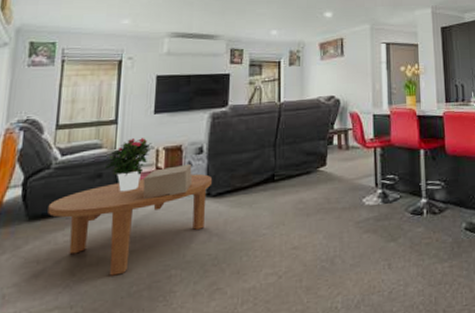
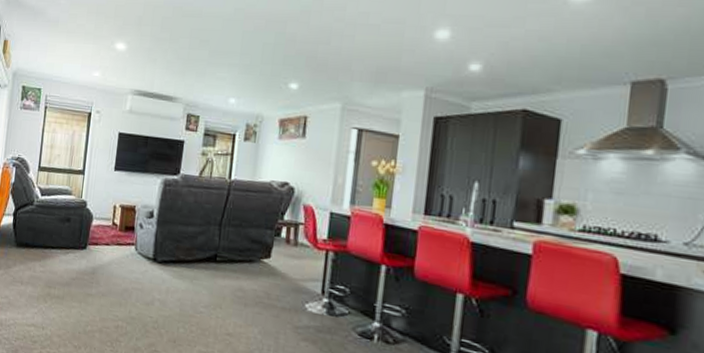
coffee table: present [48,173,213,276] -> none [30,229,160,313]
potted flower: present [104,137,155,192] -> none [72,190,113,240]
decorative box: present [142,163,192,200] -> none [101,225,143,253]

